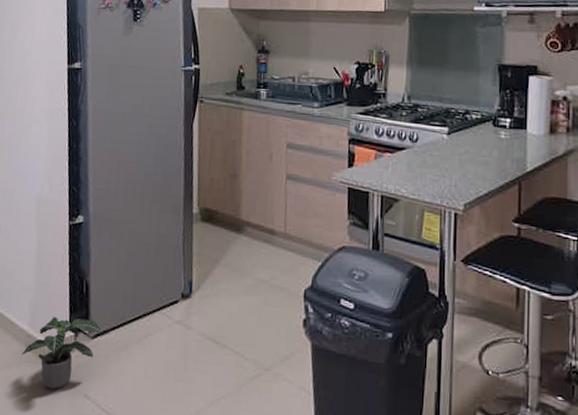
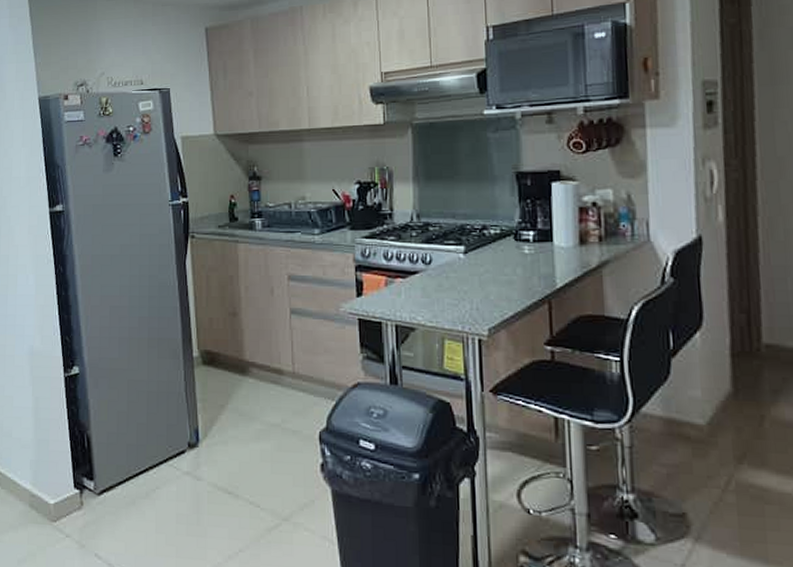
potted plant: present [22,317,101,390] -> none [27,474,107,551]

